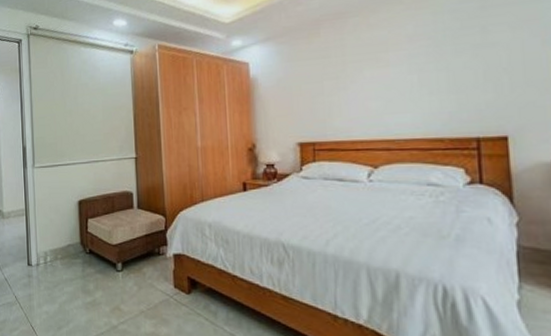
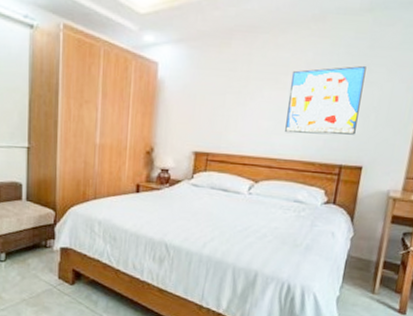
wall art: none [394,27,487,111] -> present [285,65,366,135]

